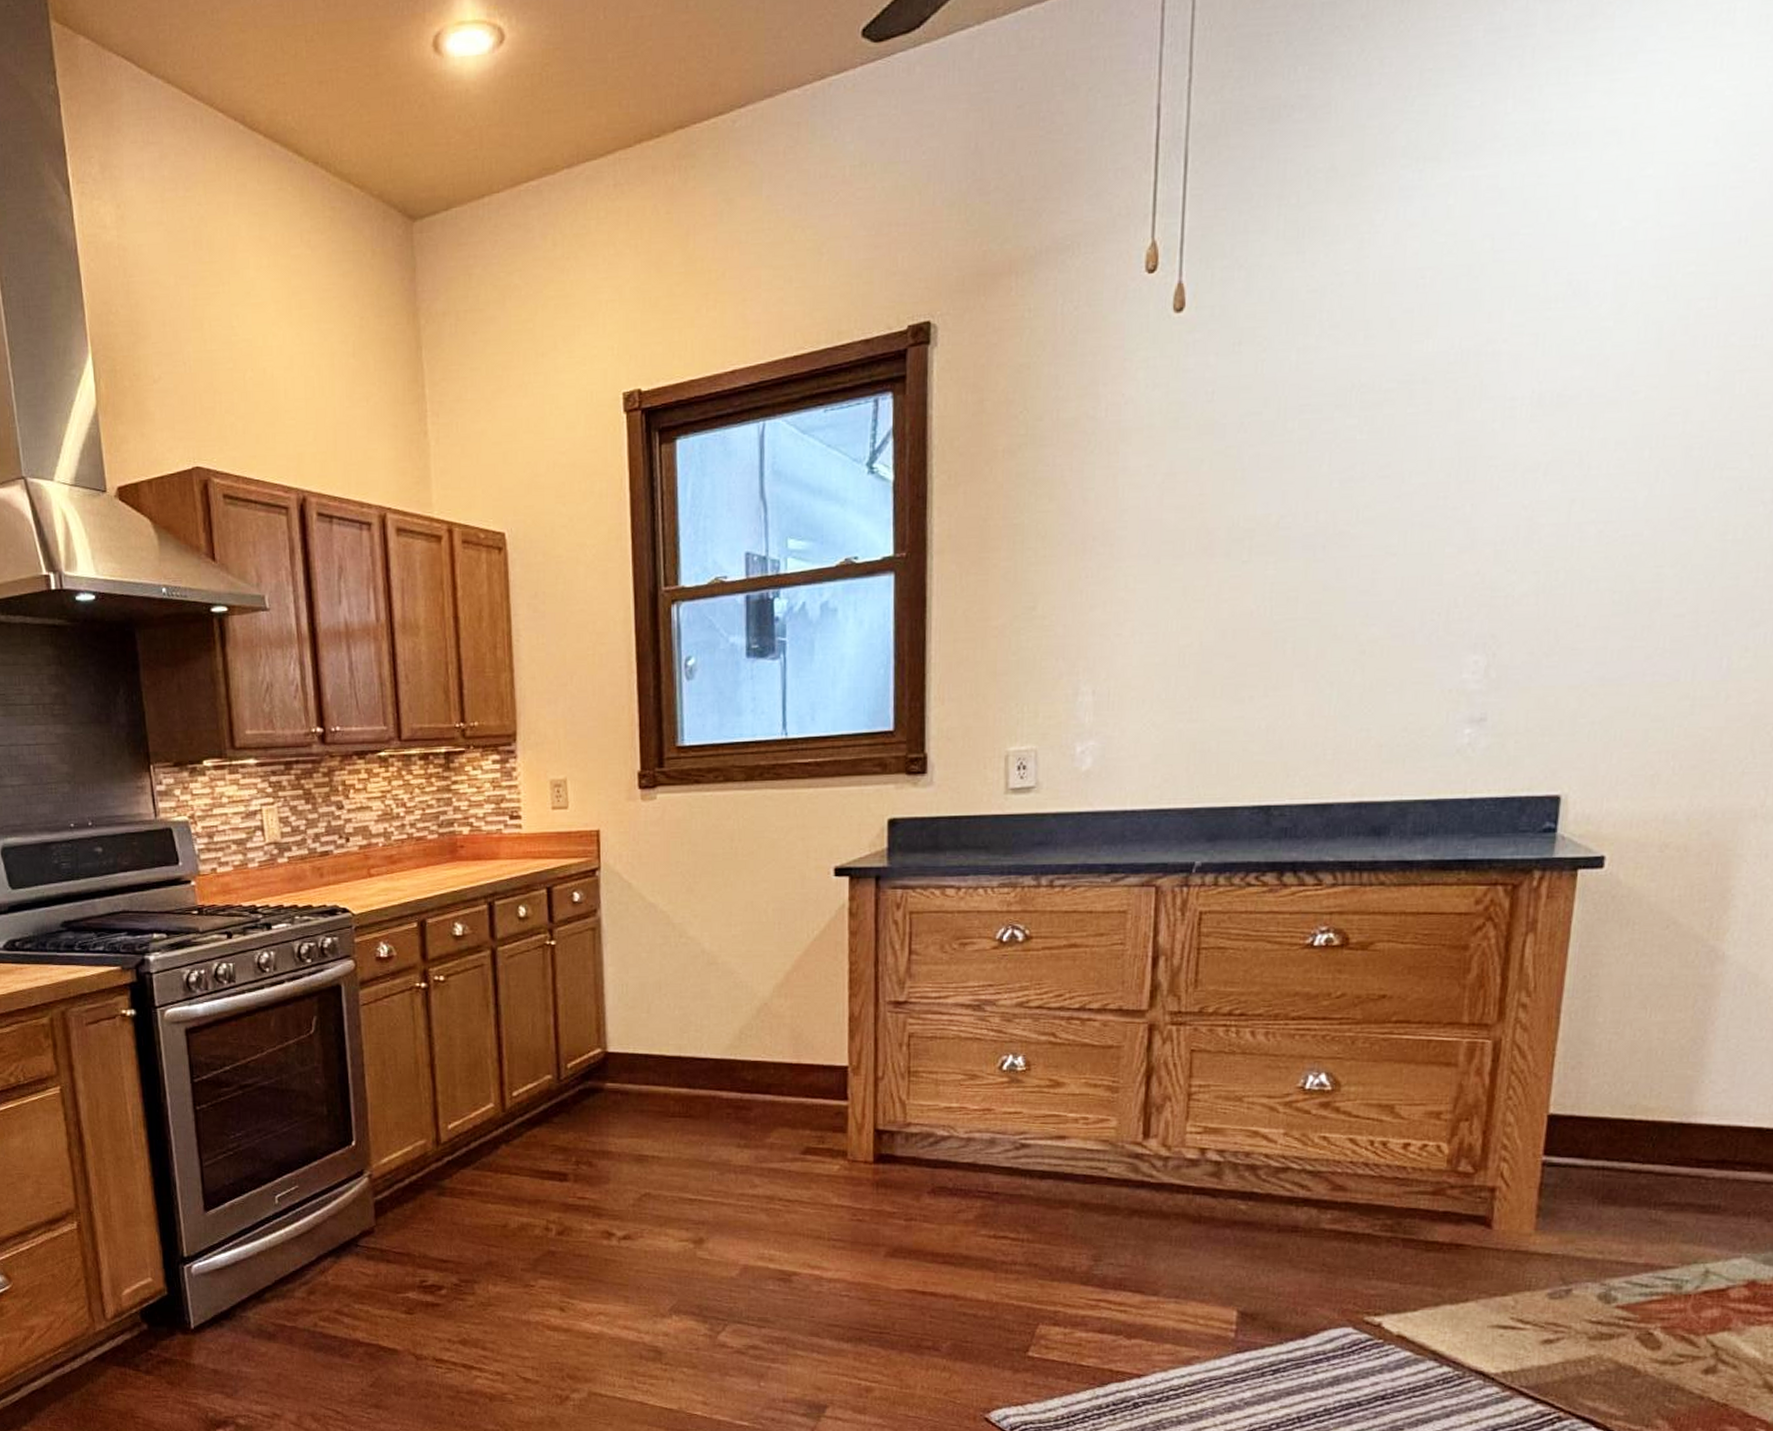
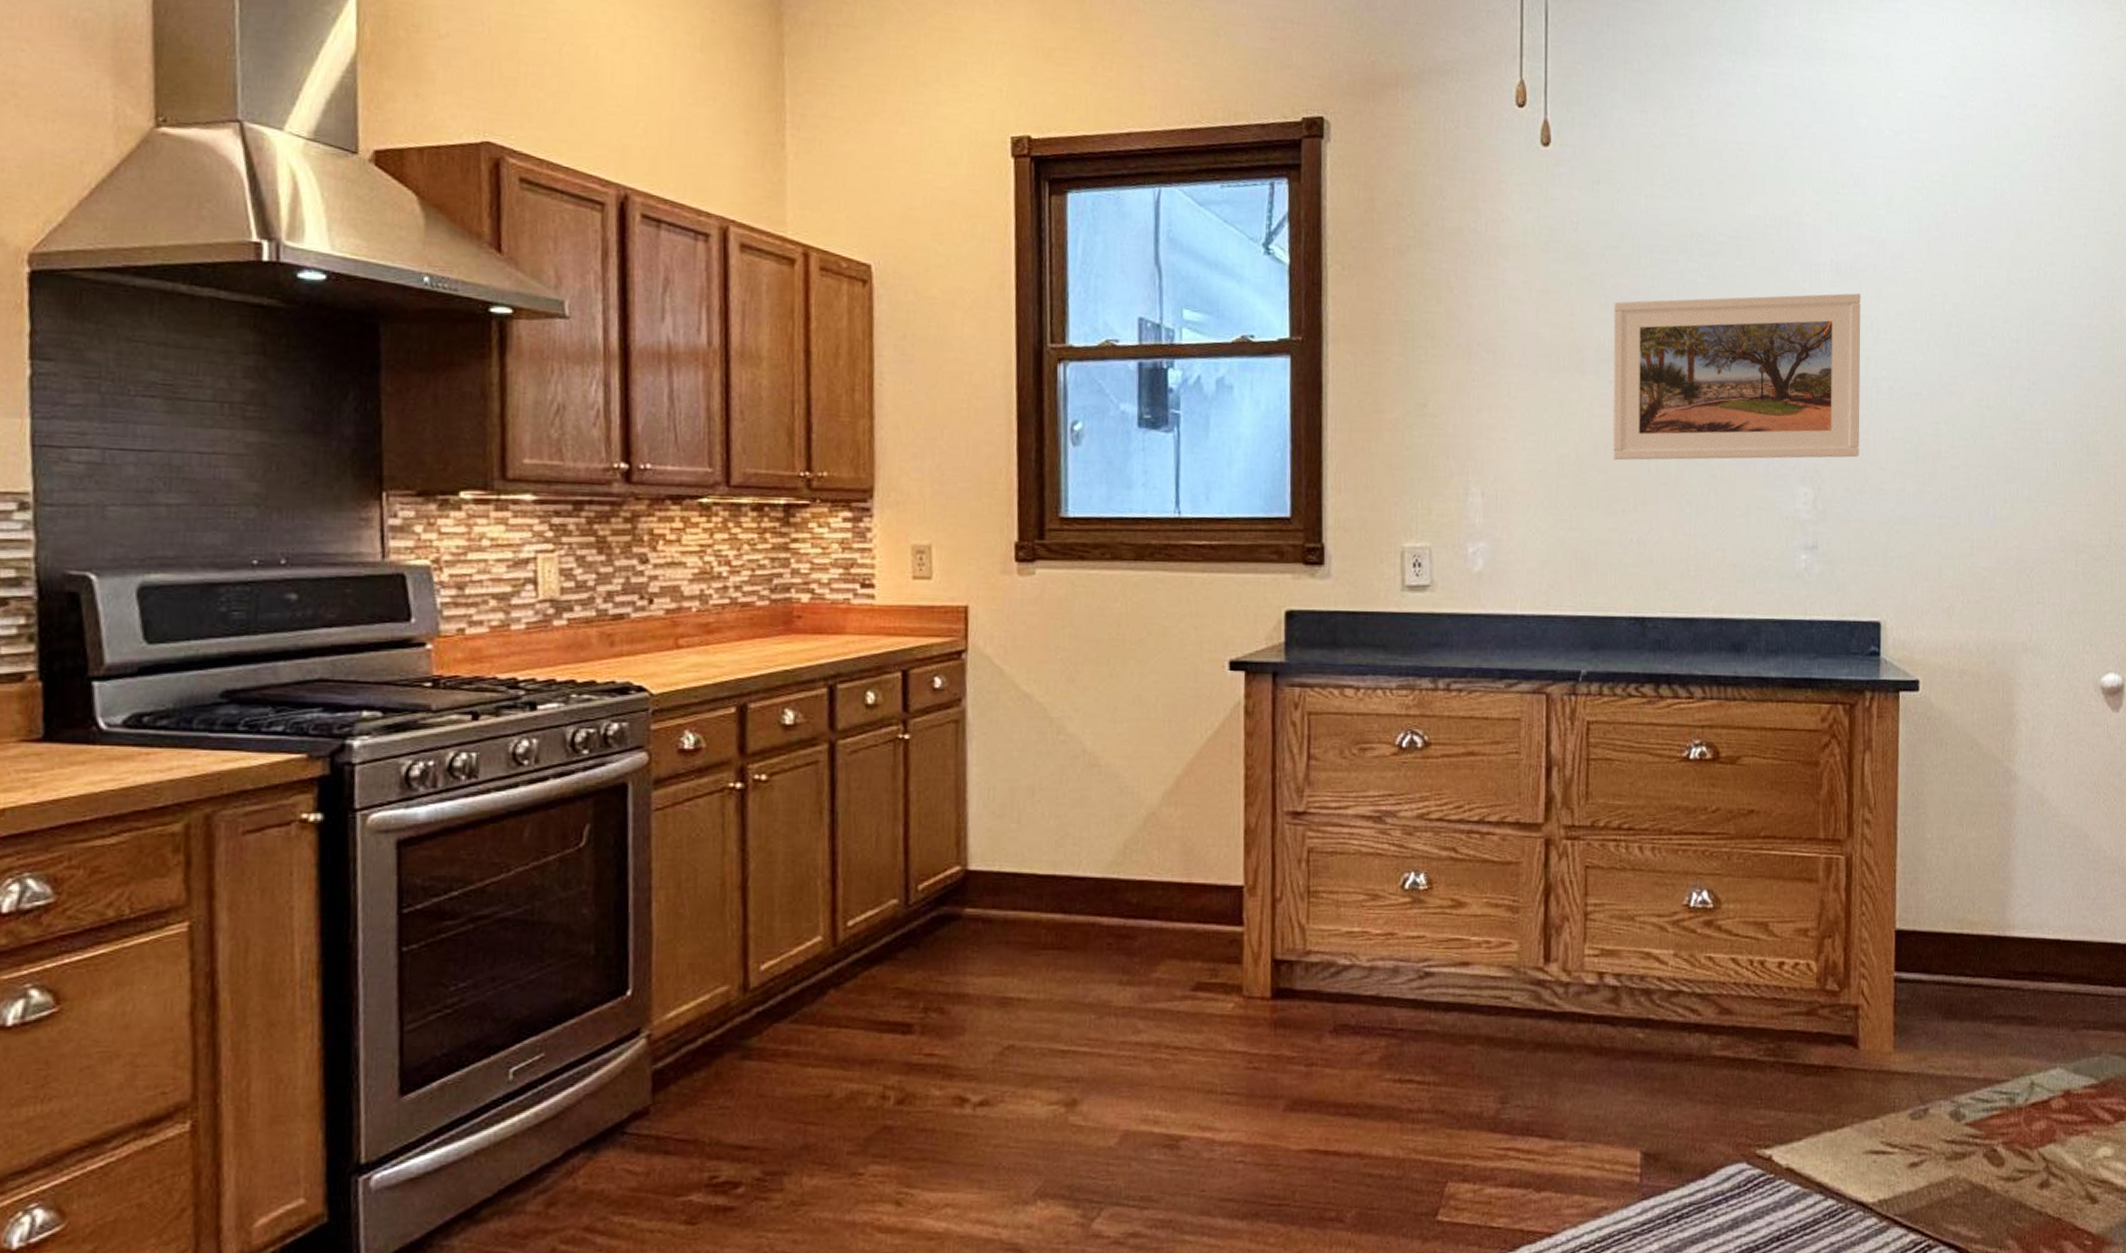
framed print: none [1241,426,1569,645] -> present [1612,293,1861,461]

